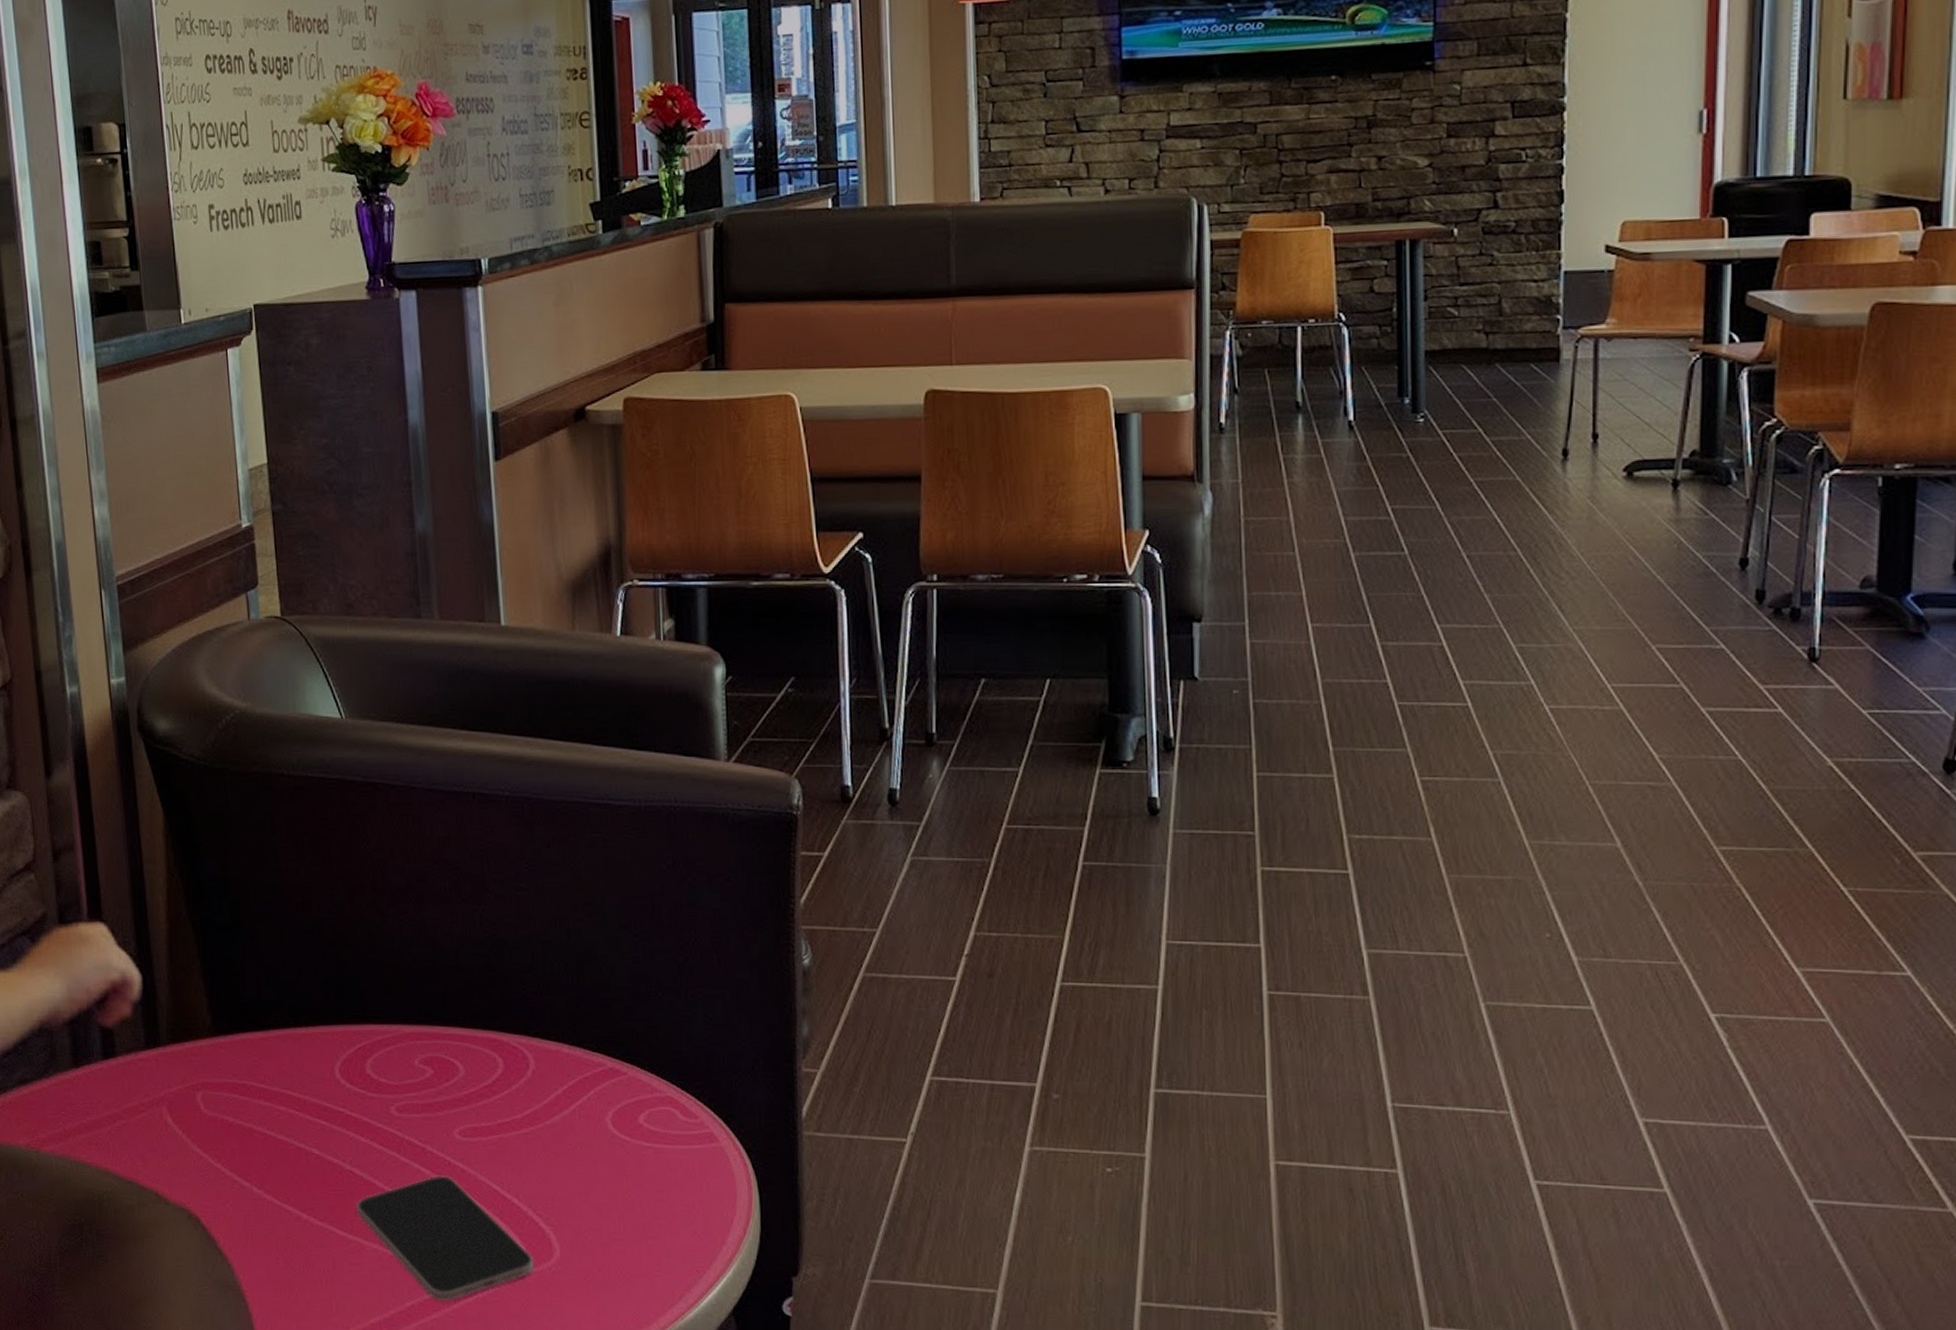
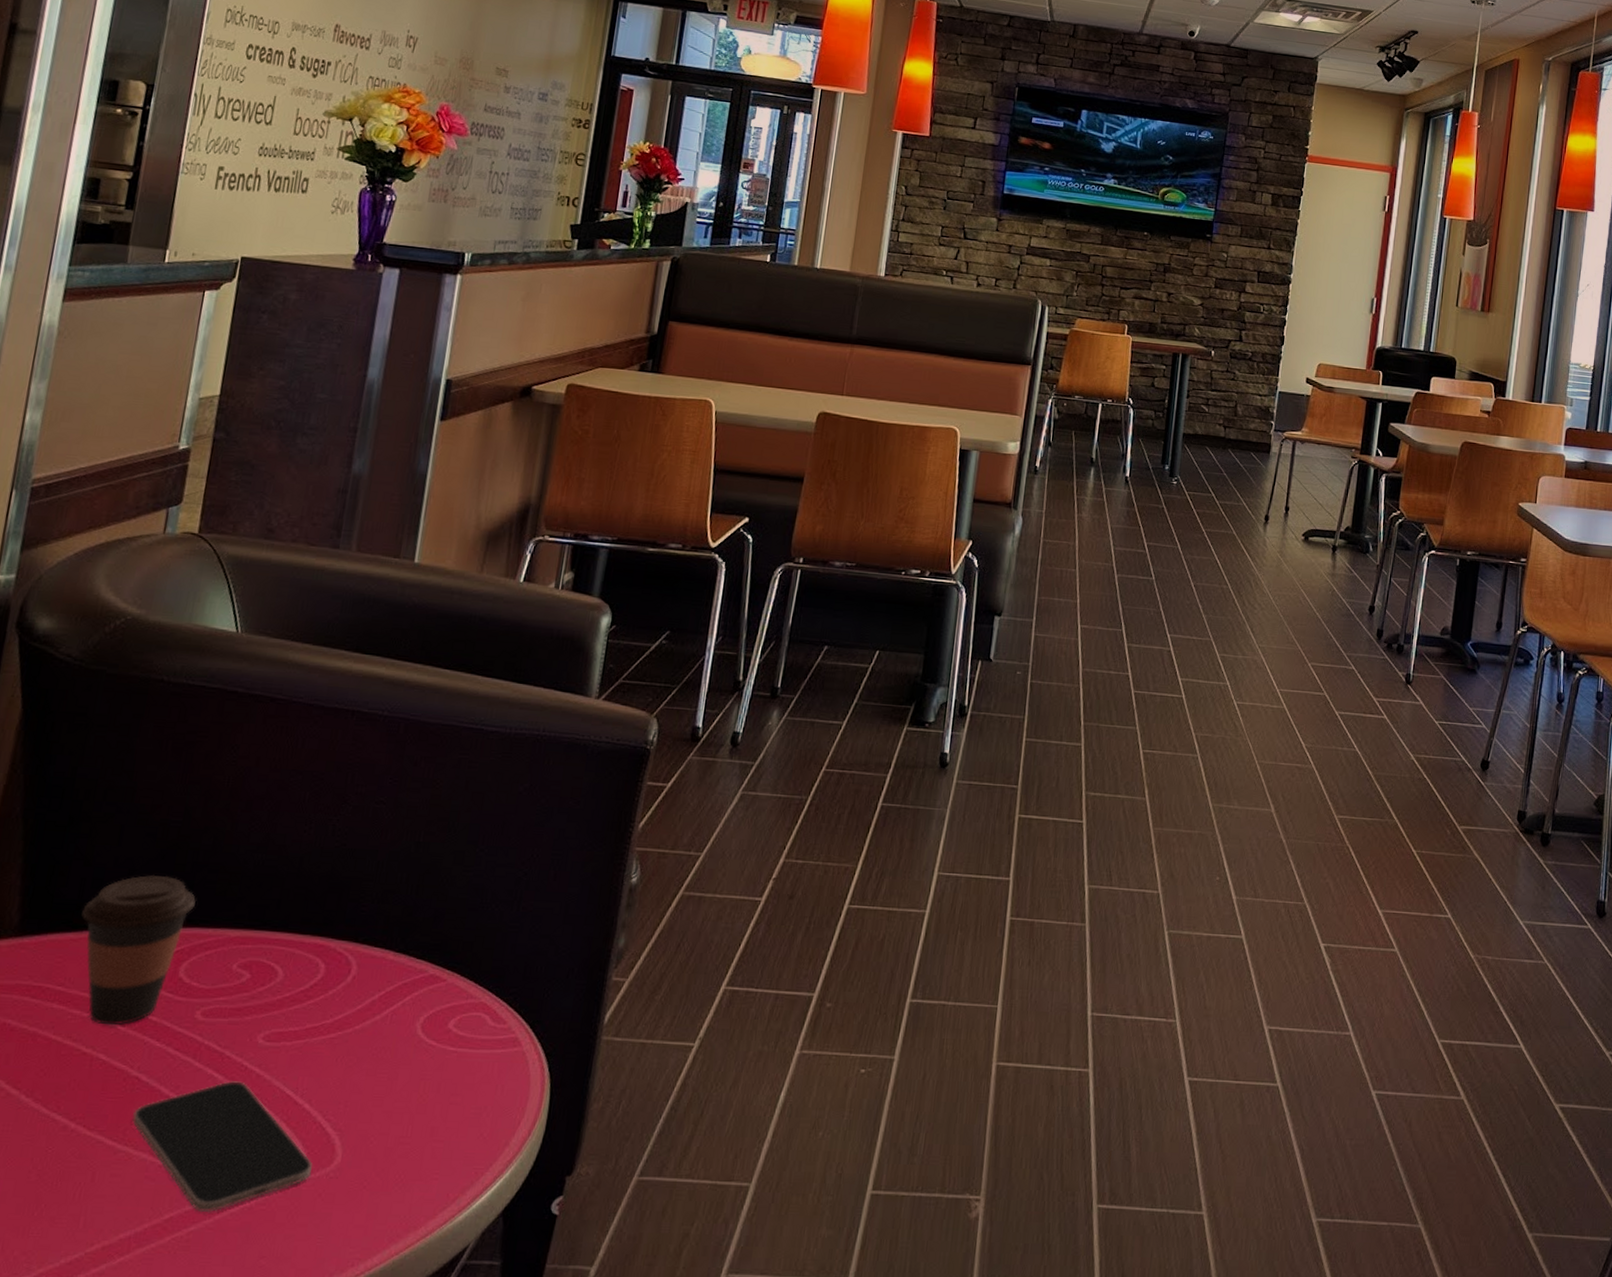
coffee cup: none [264,972,366,1121] -> present [81,874,196,1026]

